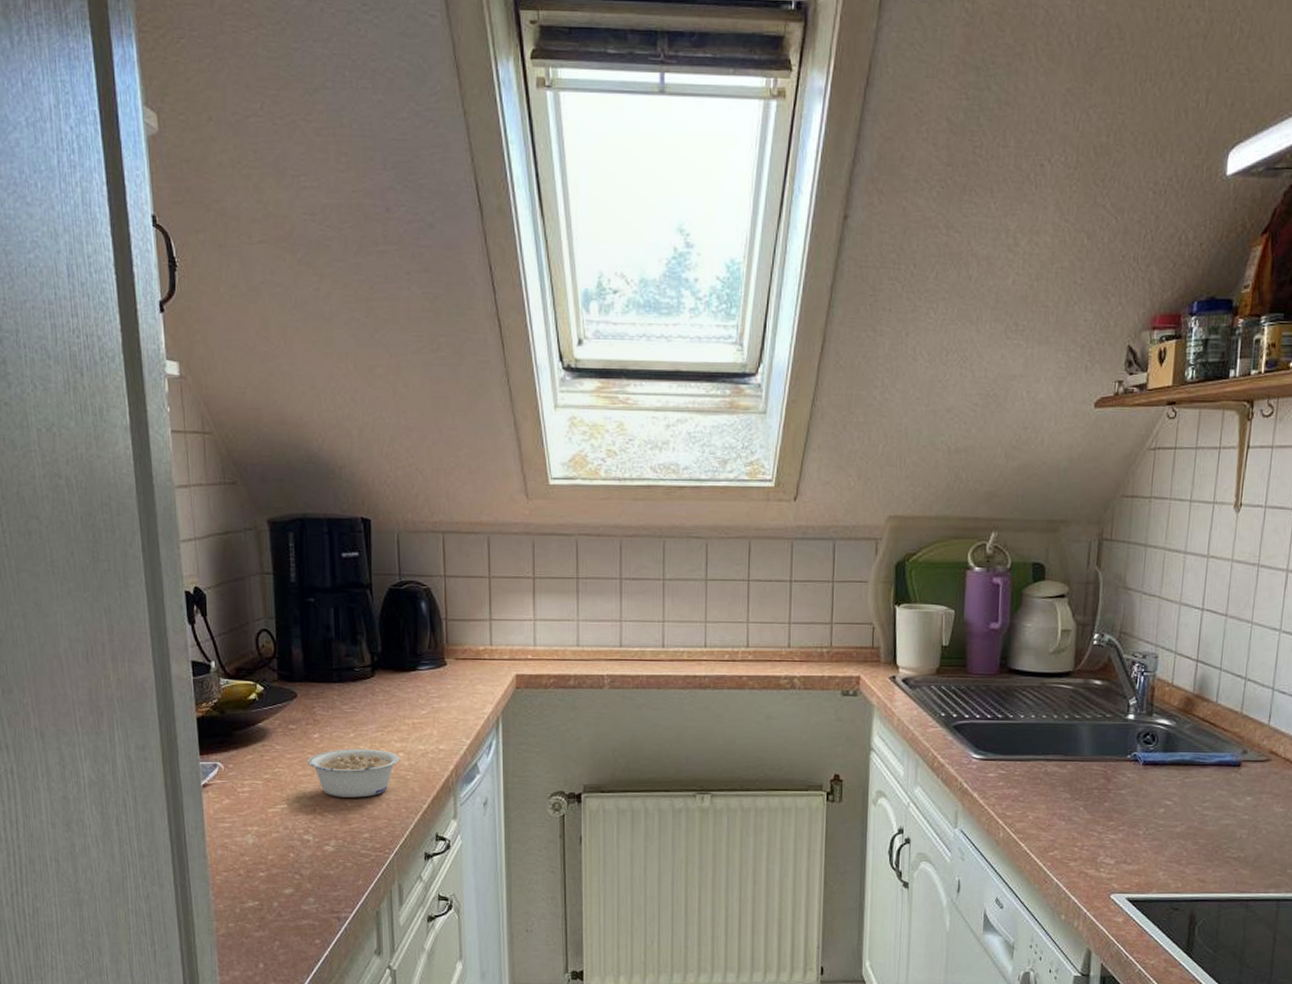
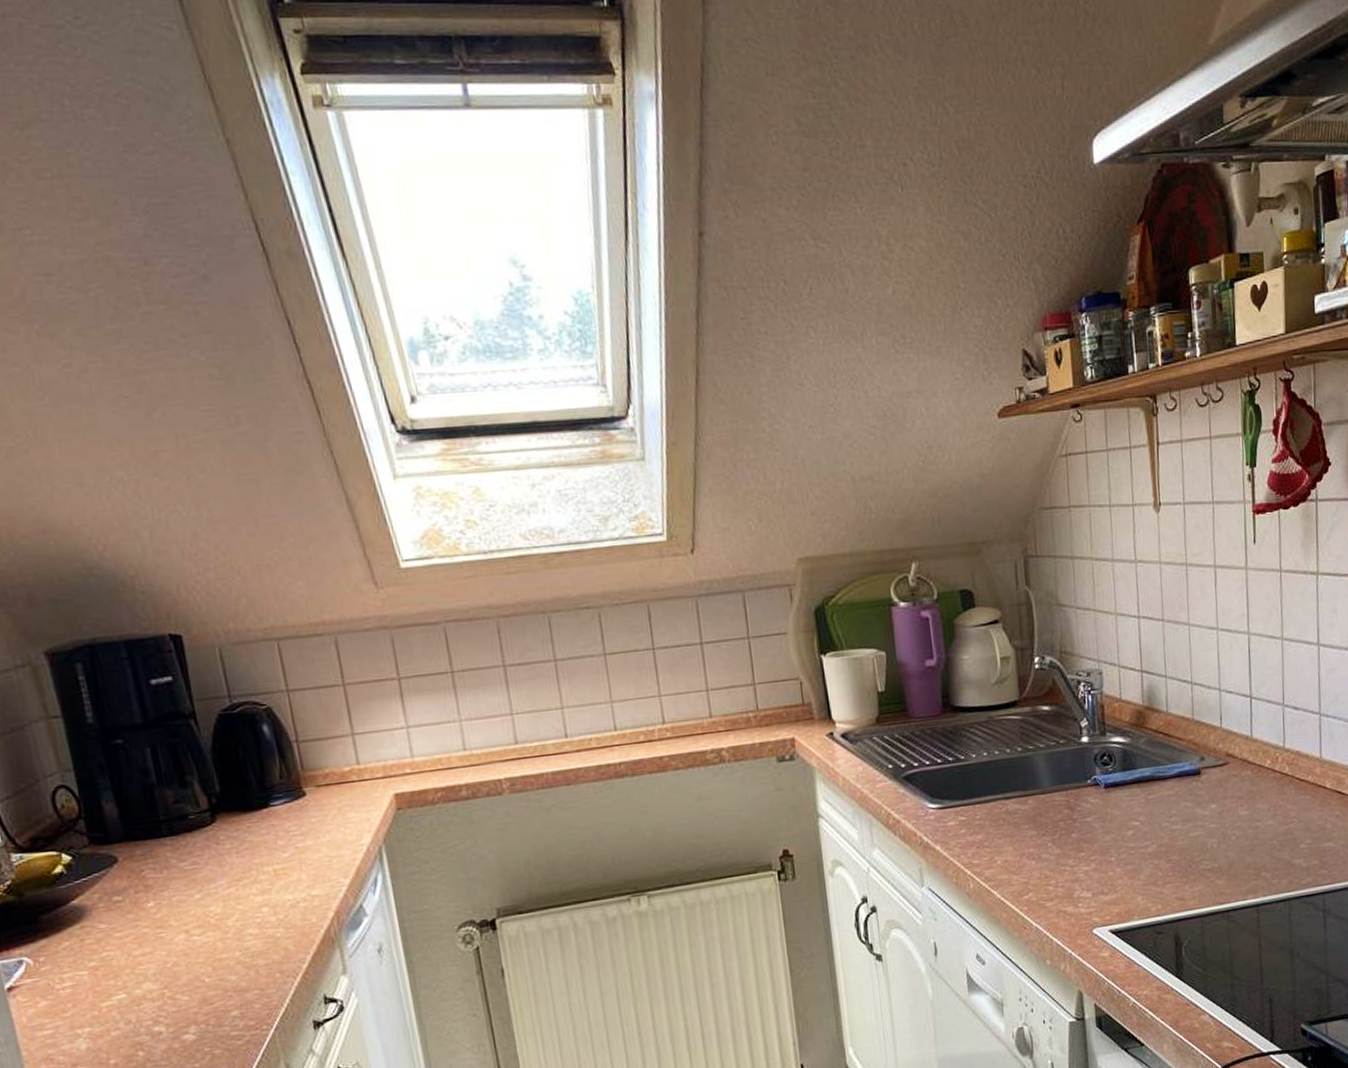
legume: present [307,749,400,798] -> none [143,908,265,974]

